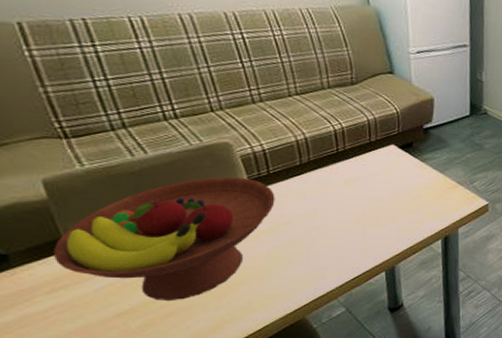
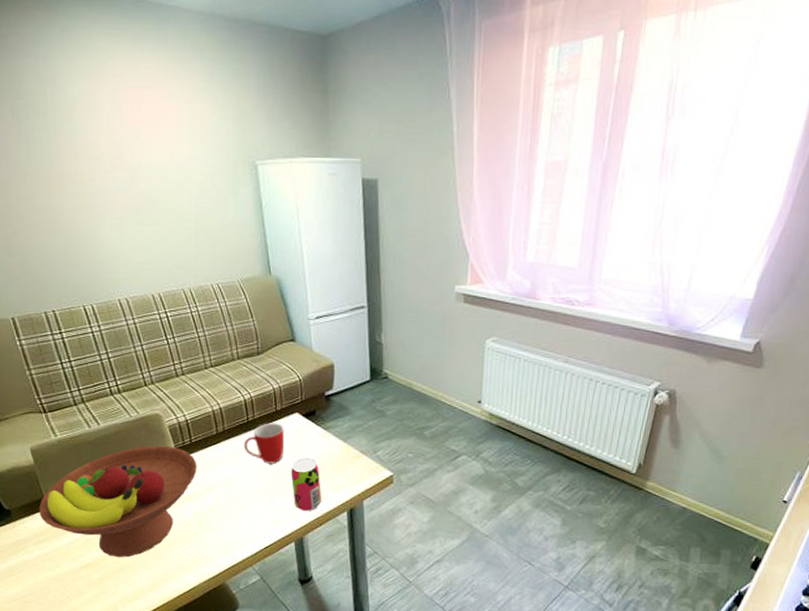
mug: none [331,154,379,195] -> present [243,423,285,464]
beverage can: none [383,189,416,241] -> present [291,458,322,512]

